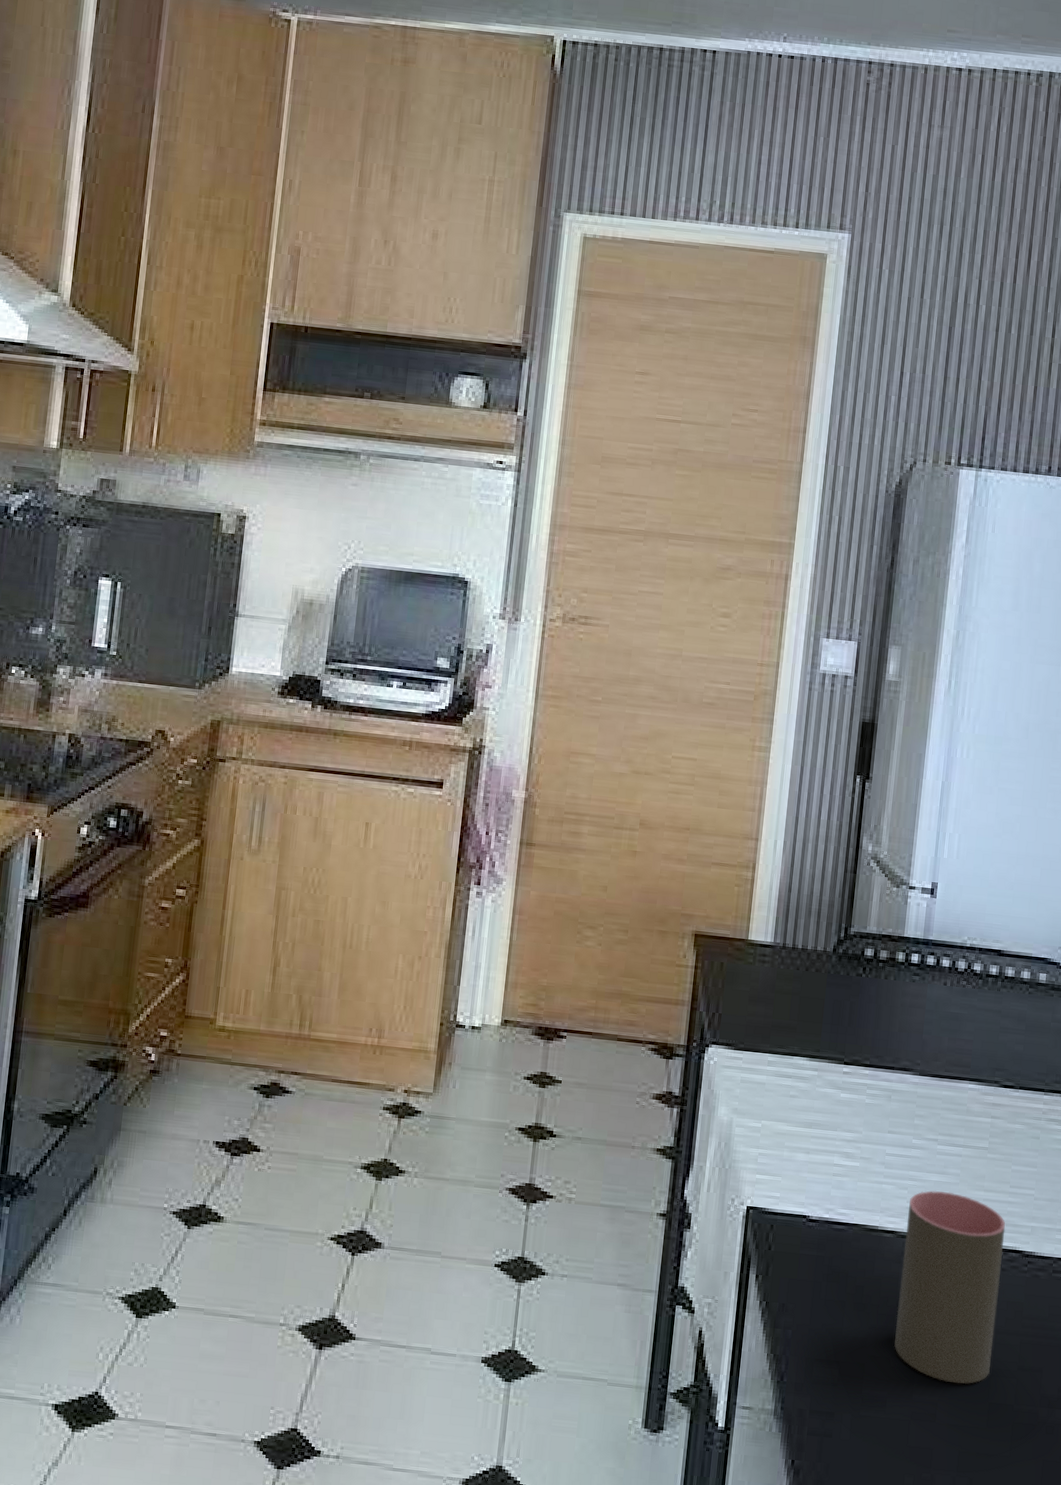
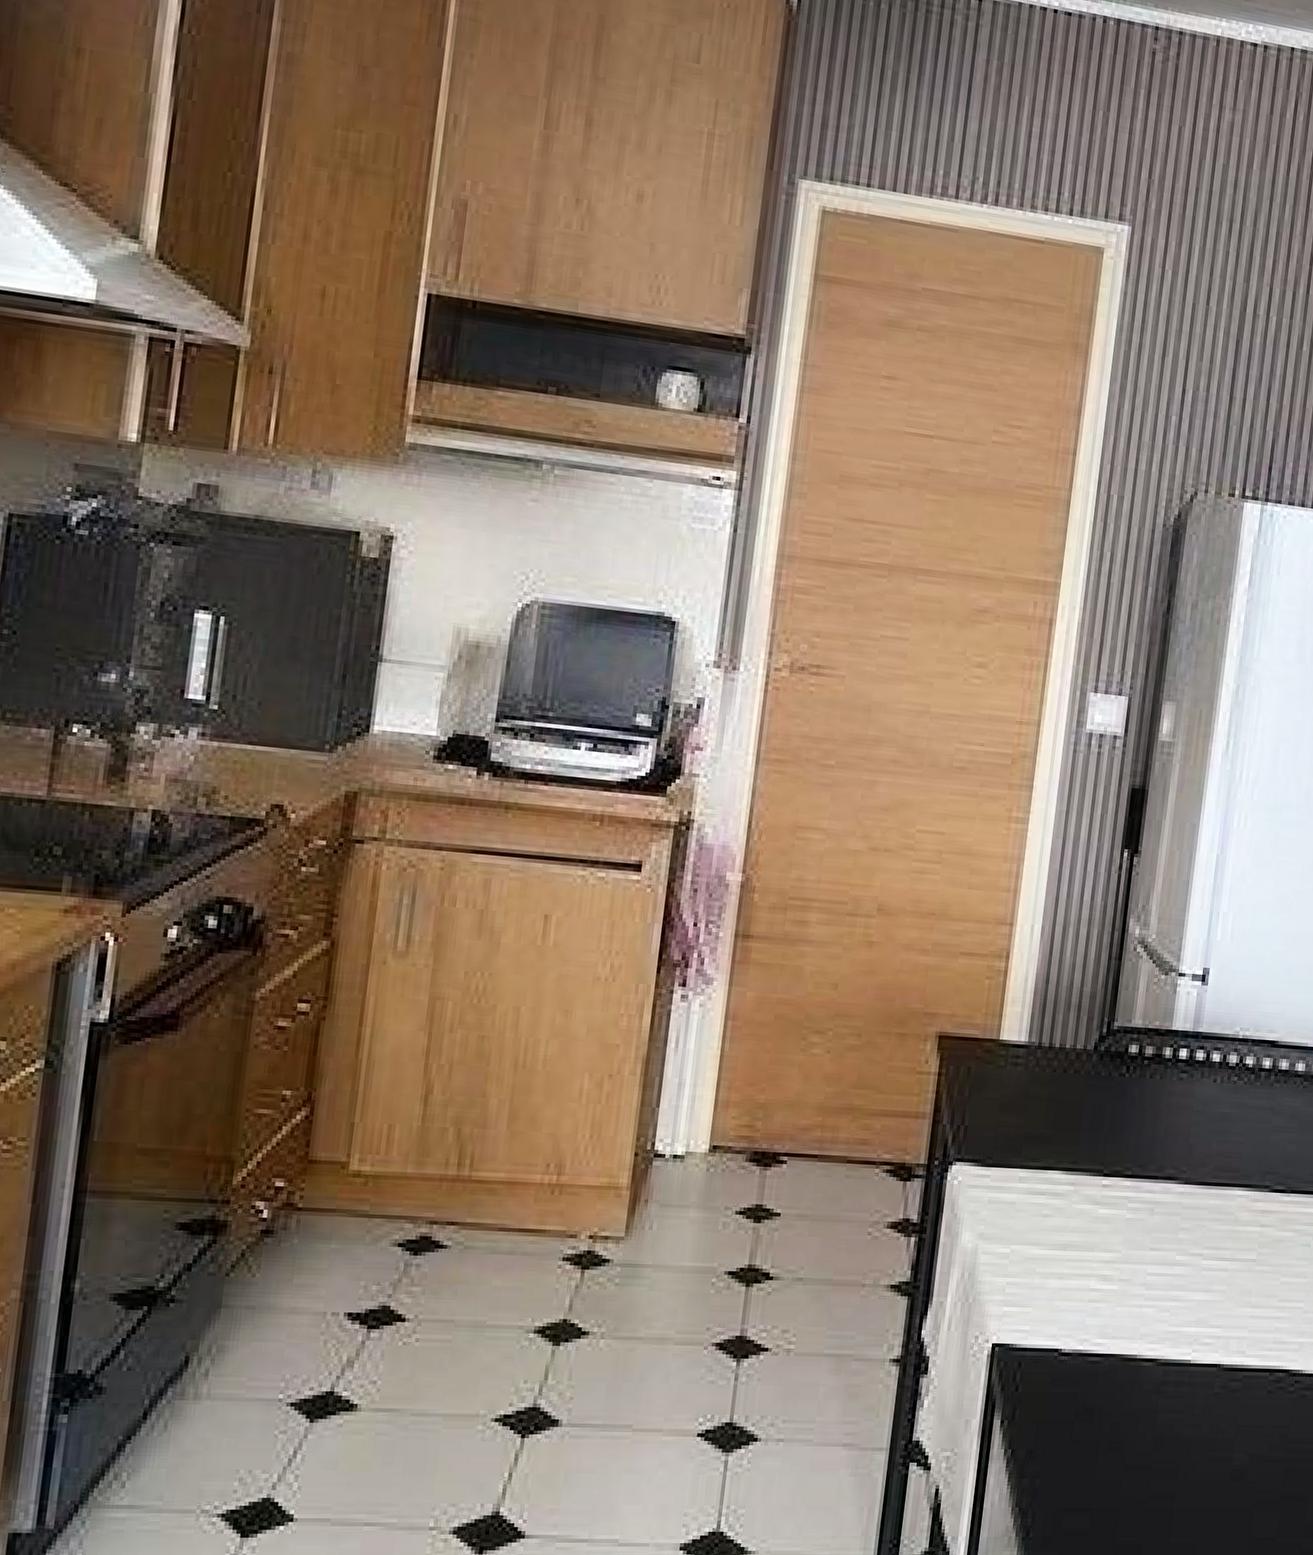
cup: present [894,1190,1006,1384] -> none [1151,1310,1273,1521]

